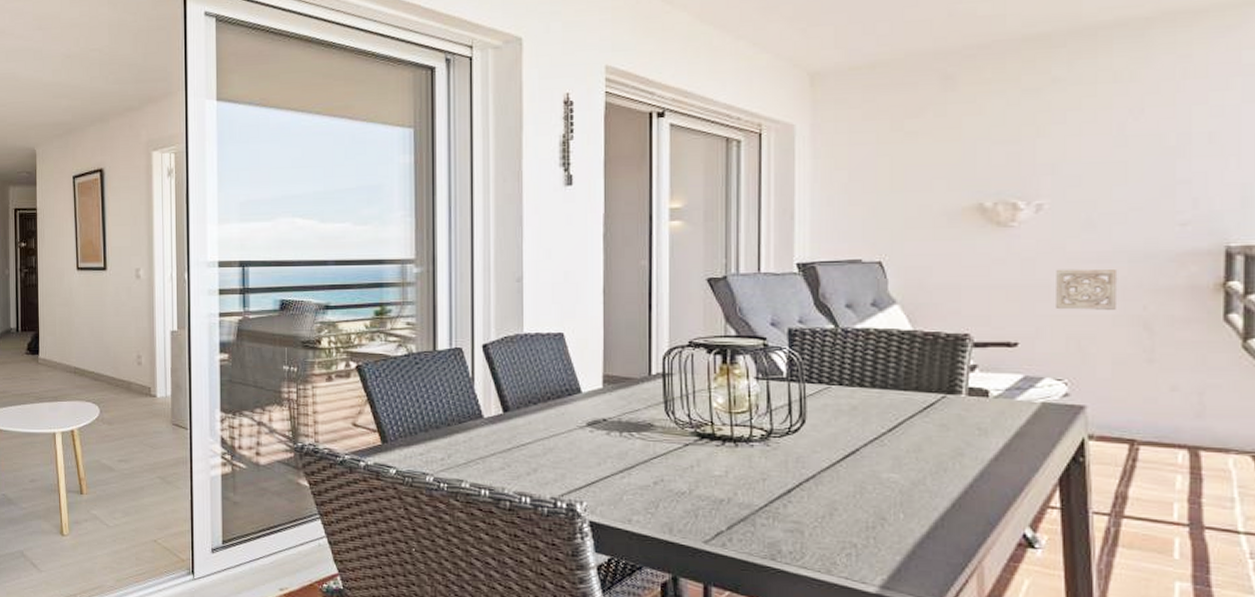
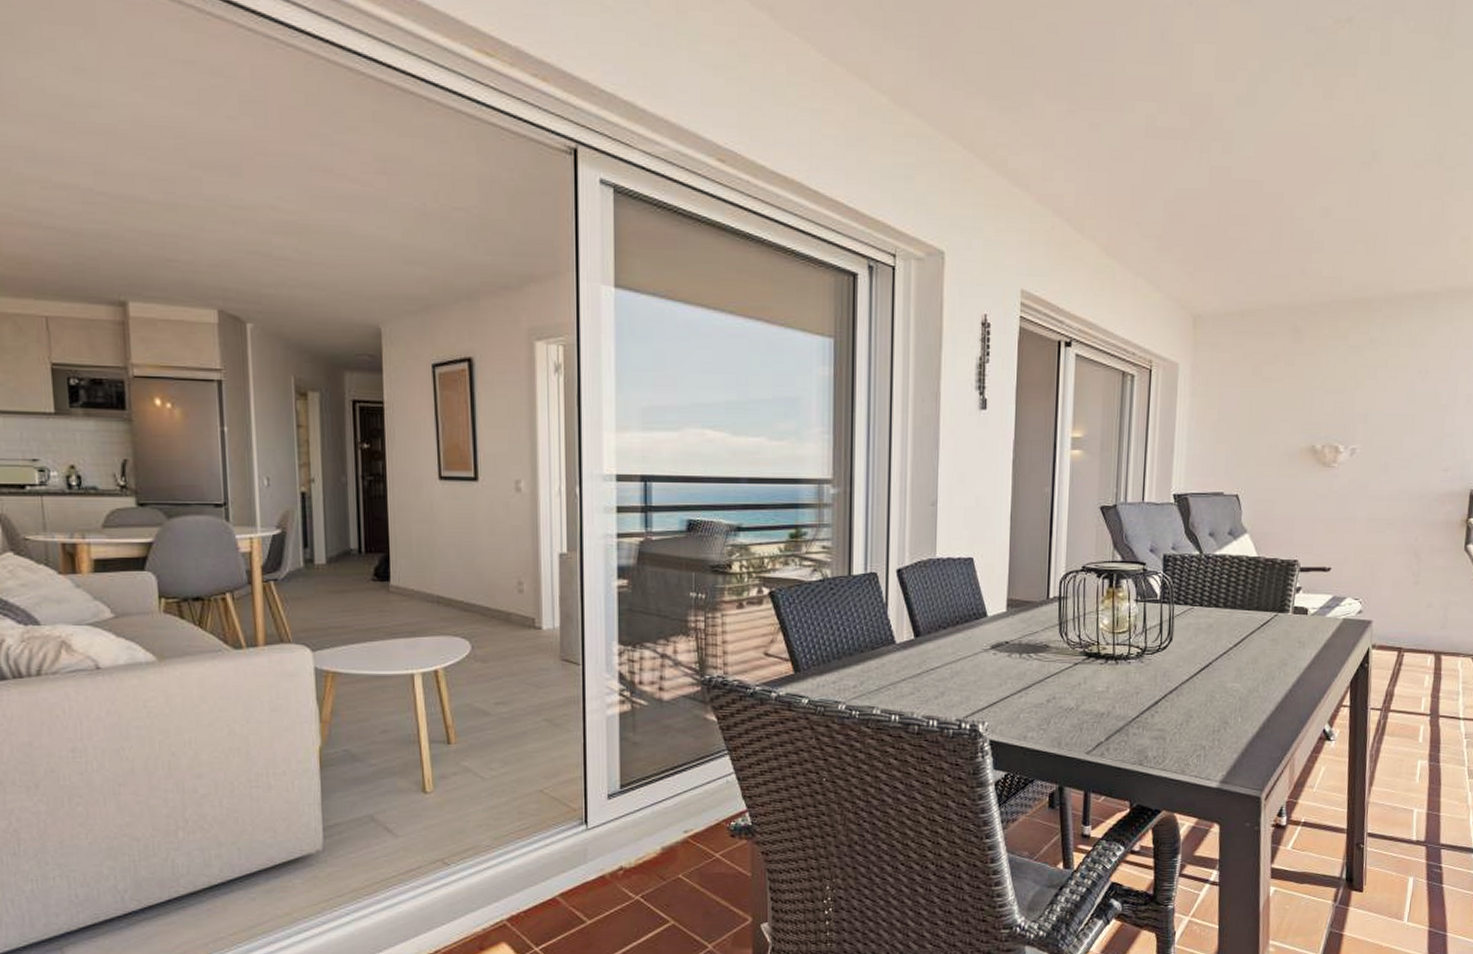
wall ornament: present [1056,269,1118,310] -> none [1359,505,1401,540]

